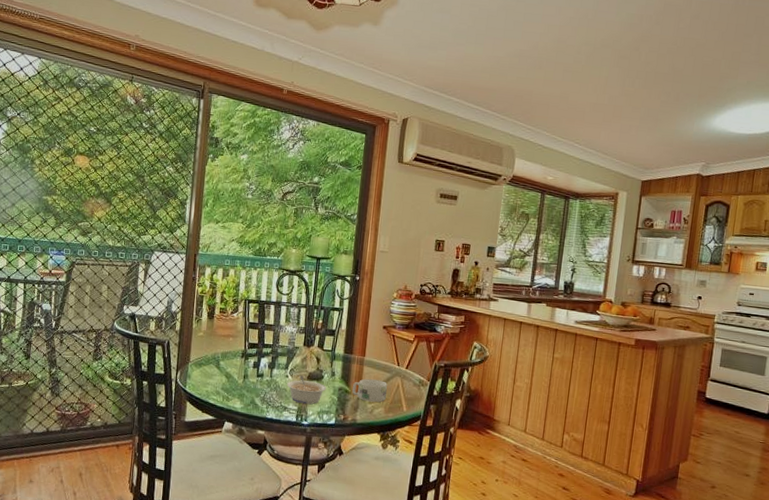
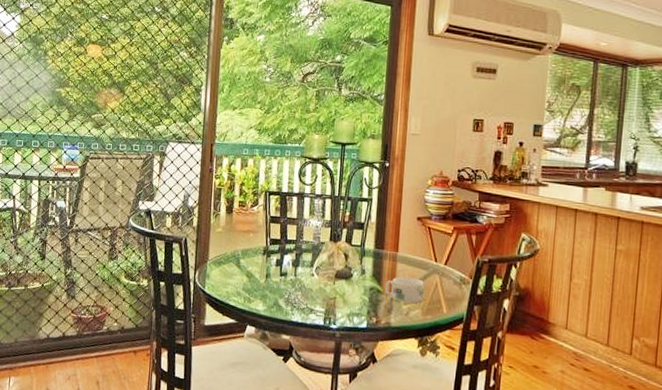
legume: present [287,375,327,405] -> none [312,273,356,306]

